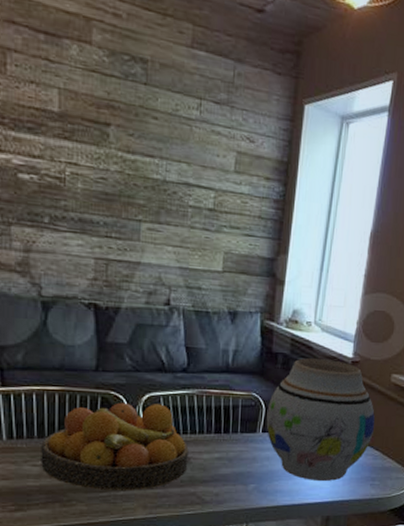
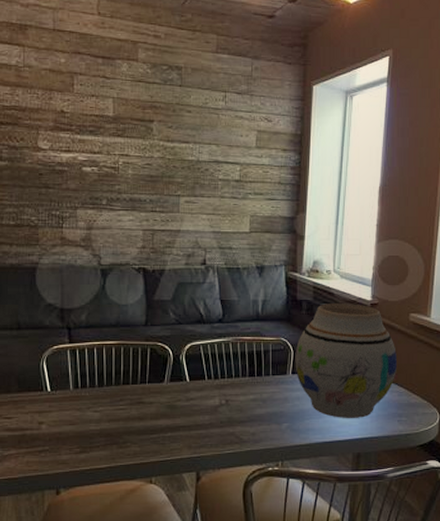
fruit bowl: present [41,402,189,491] -> none [101,352,227,433]

